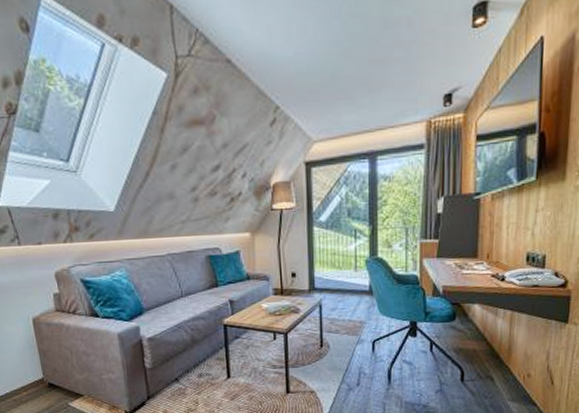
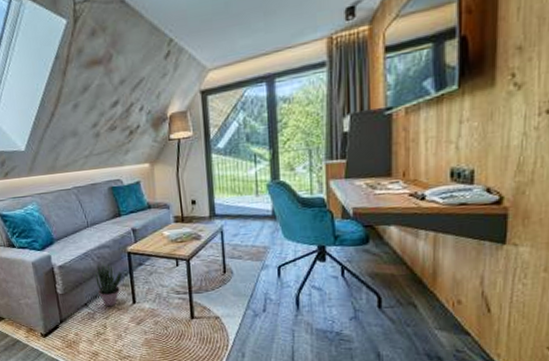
potted plant: none [188,336,218,382] -> present [95,263,123,307]

